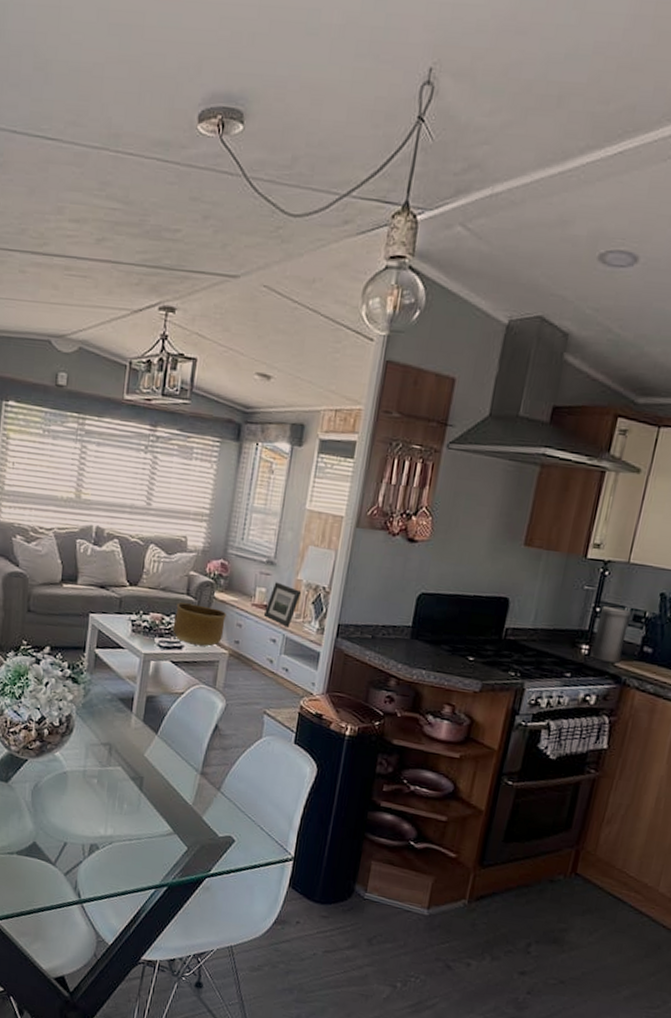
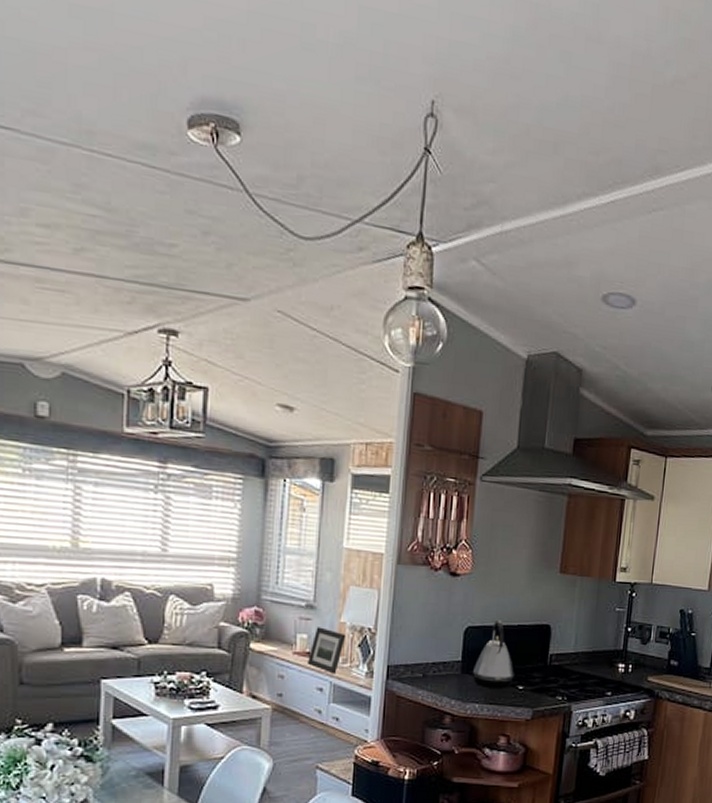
basket: present [172,602,226,646] -> none [204,658,265,703]
kettle: none [421,588,467,658] -> present [472,619,515,688]
canister: present [589,605,632,663] -> none [626,625,658,678]

